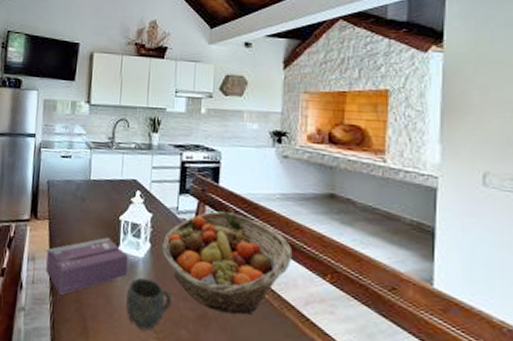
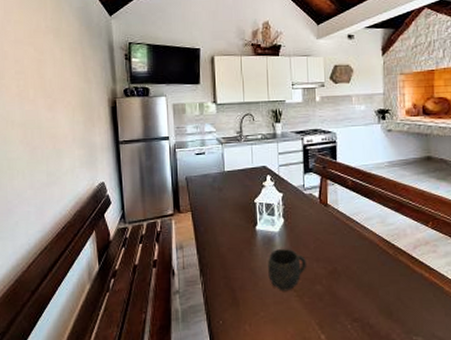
tissue box: present [45,237,128,295] -> none [192,218,266,274]
fruit basket: present [162,211,293,315] -> none [294,183,401,265]

